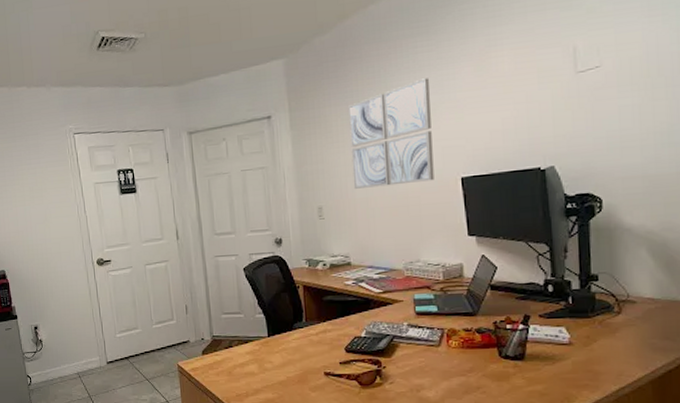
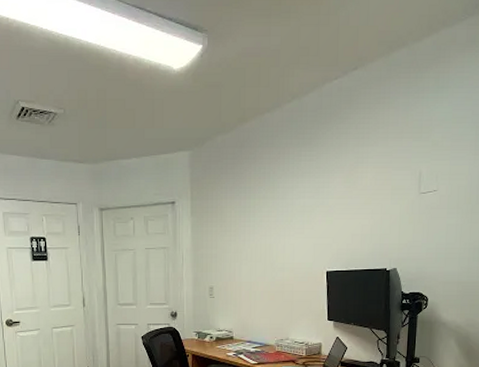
wall art: present [348,78,434,189] -> none [240,184,309,273]

